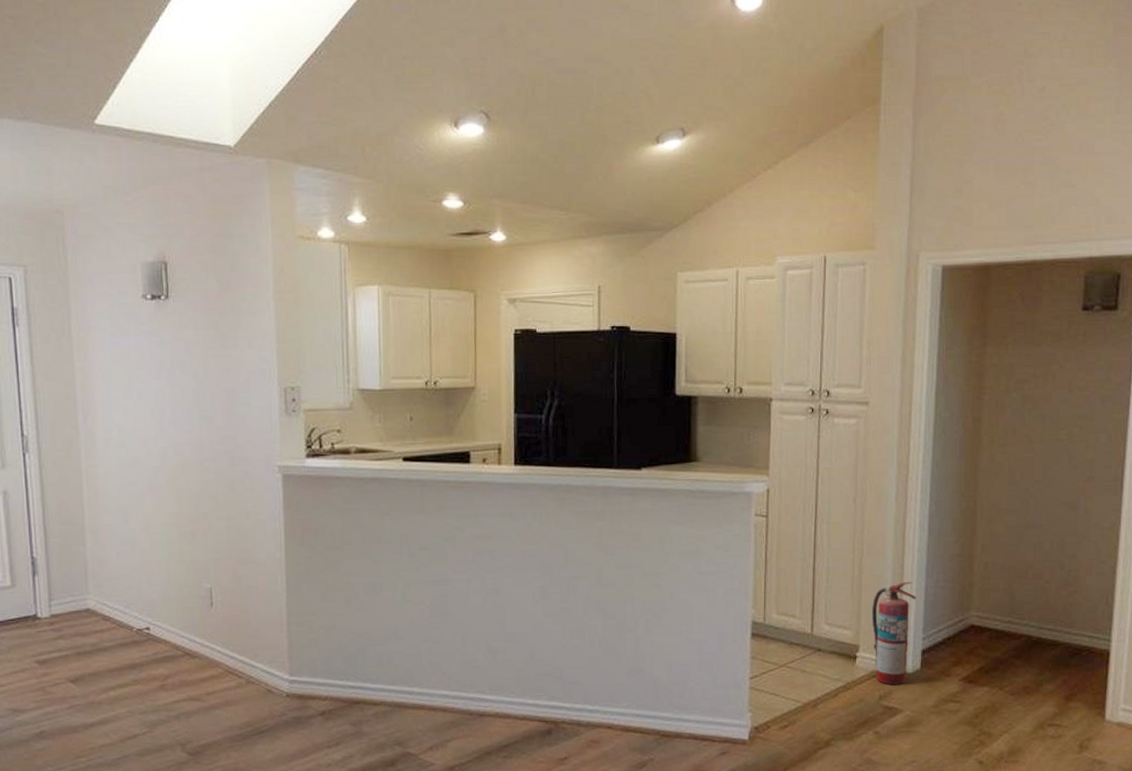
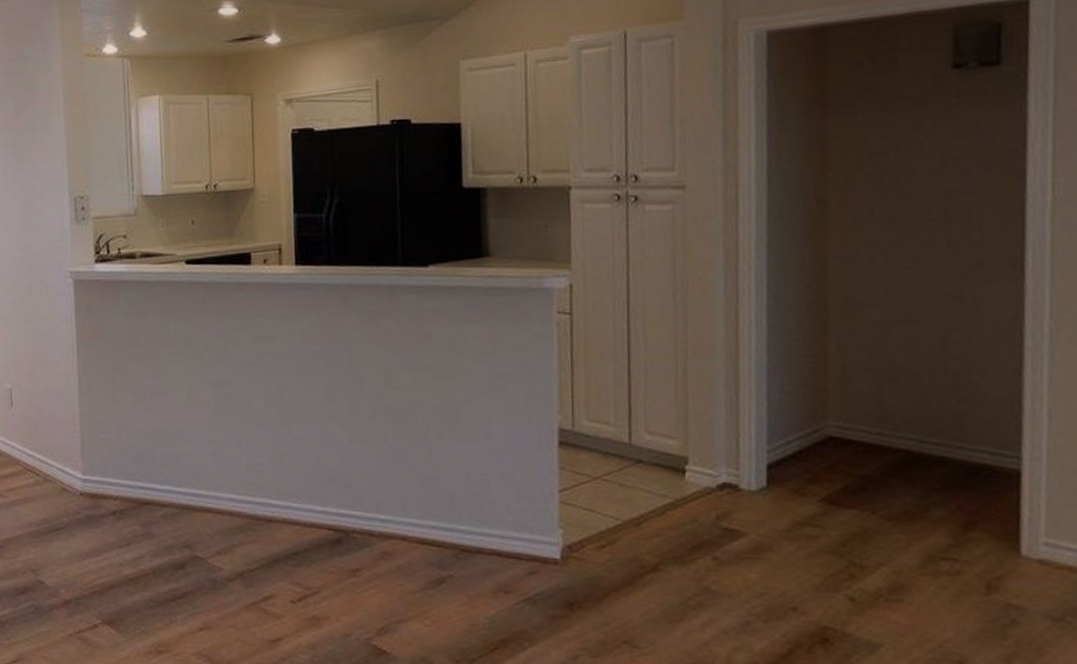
fire extinguisher: present [871,581,916,685] -> none [701,385,757,504]

